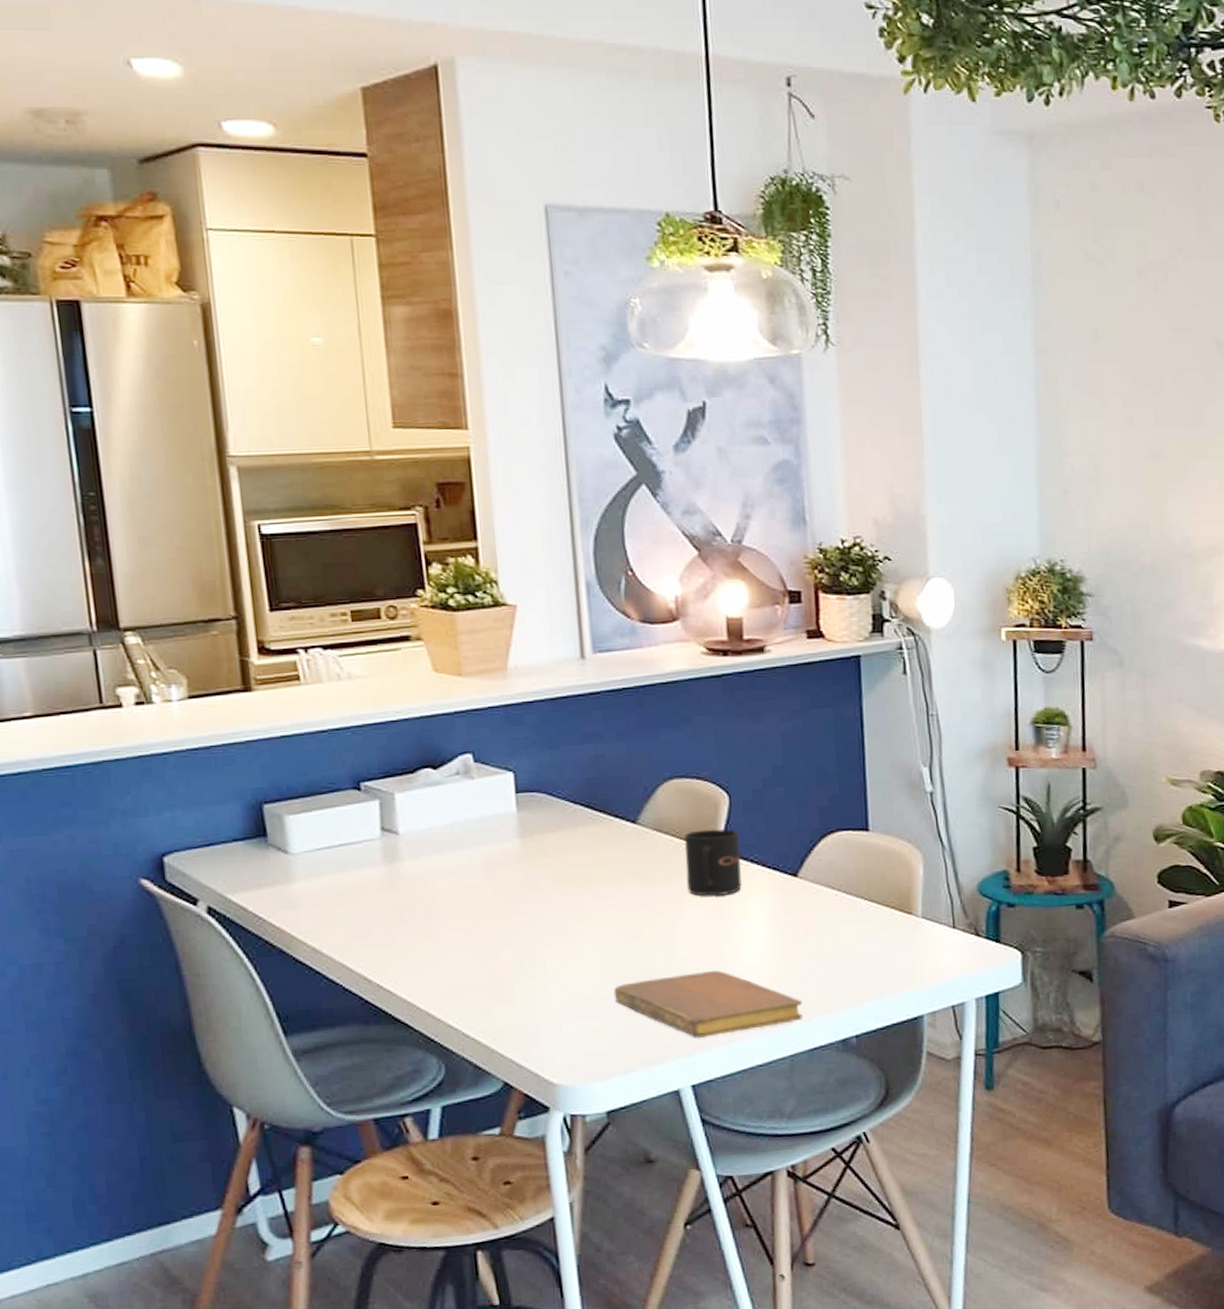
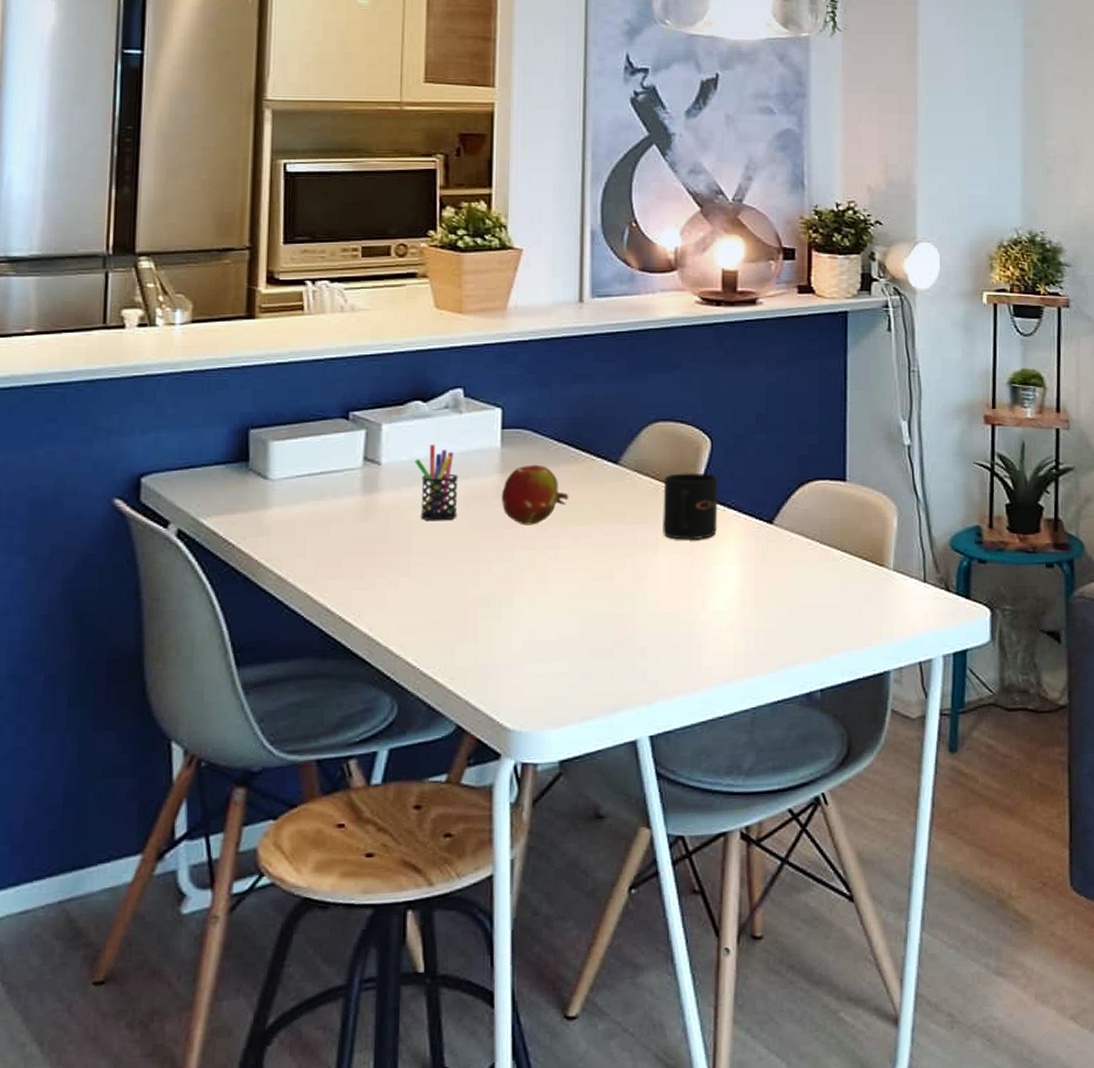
pen holder: none [432,812,482,888] -> present [415,445,459,521]
fruit: none [522,827,591,889] -> present [501,464,569,525]
notebook: present [613,970,803,1038] -> none [579,615,769,686]

